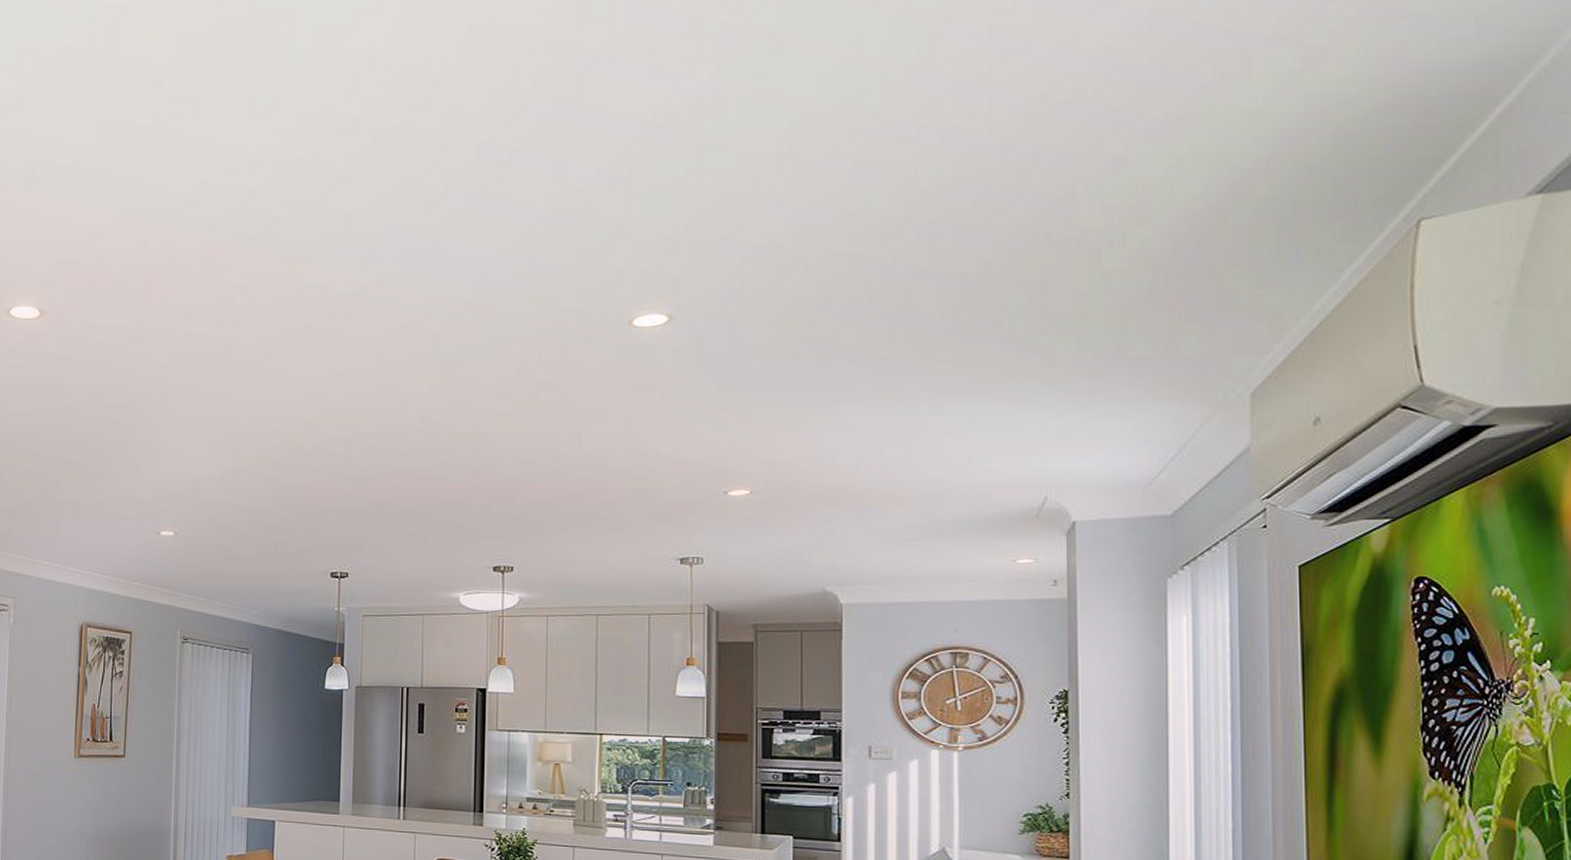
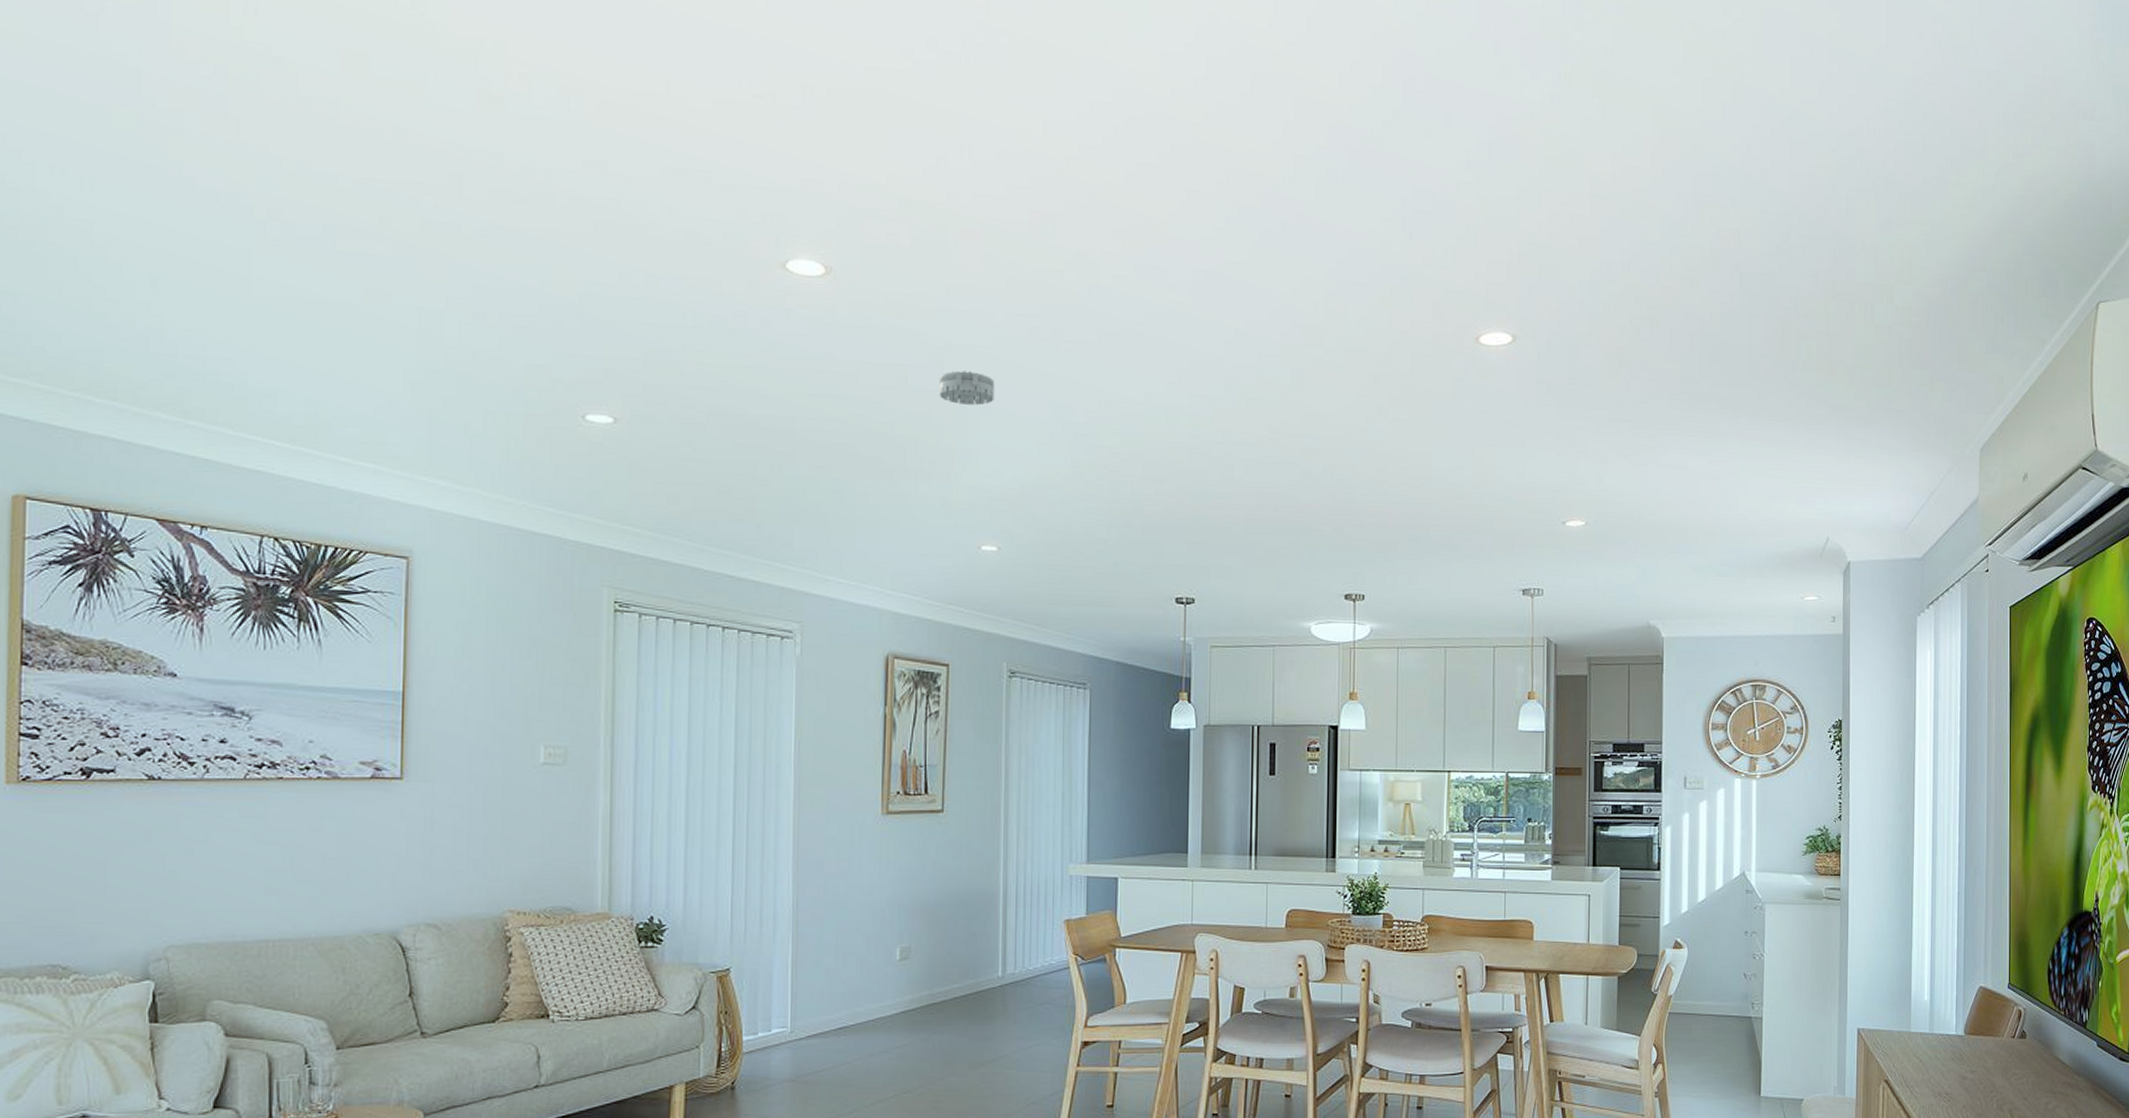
smoke detector: none [128,386,174,414] -> present [939,370,995,406]

